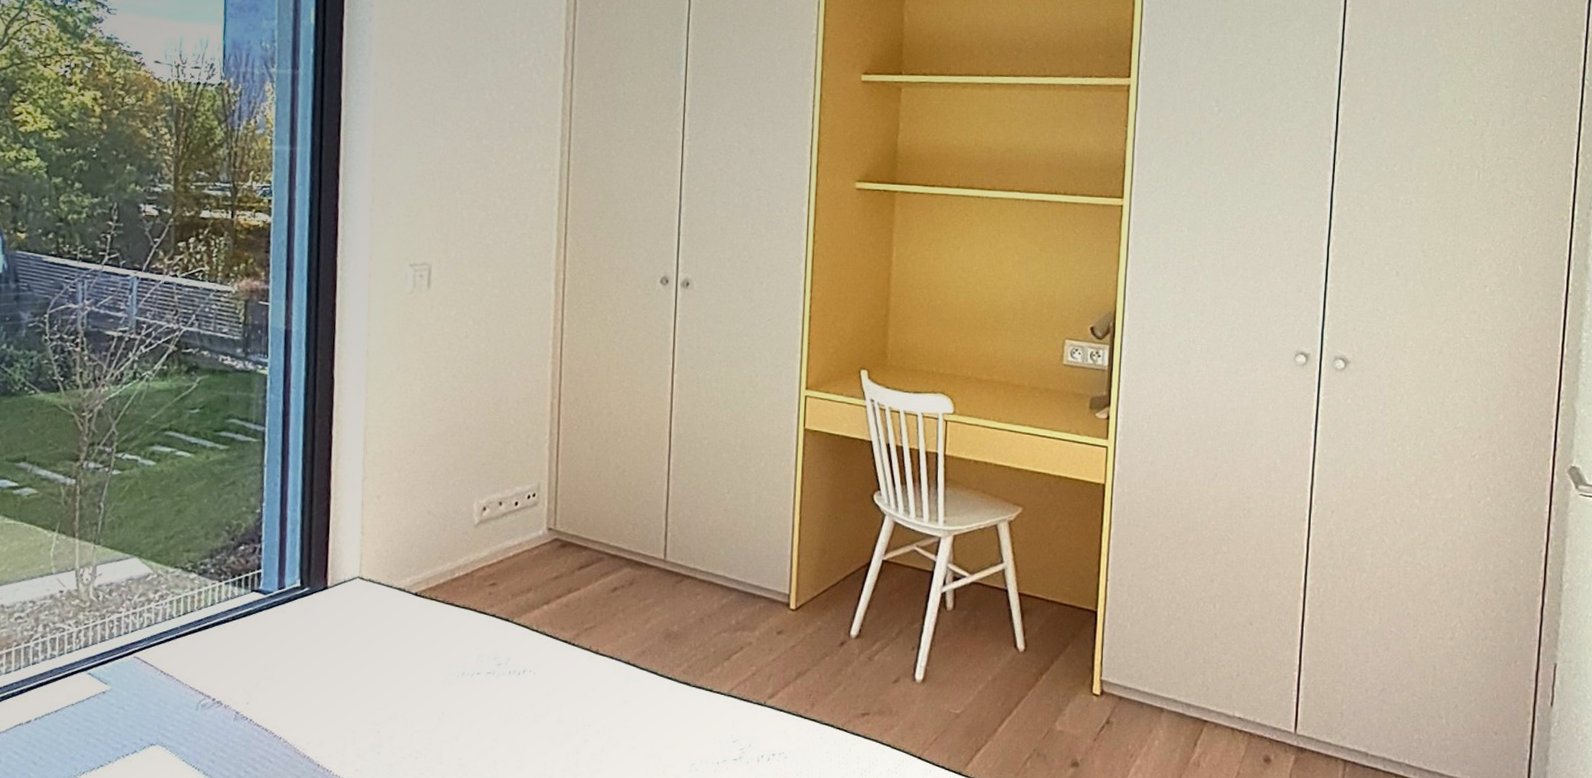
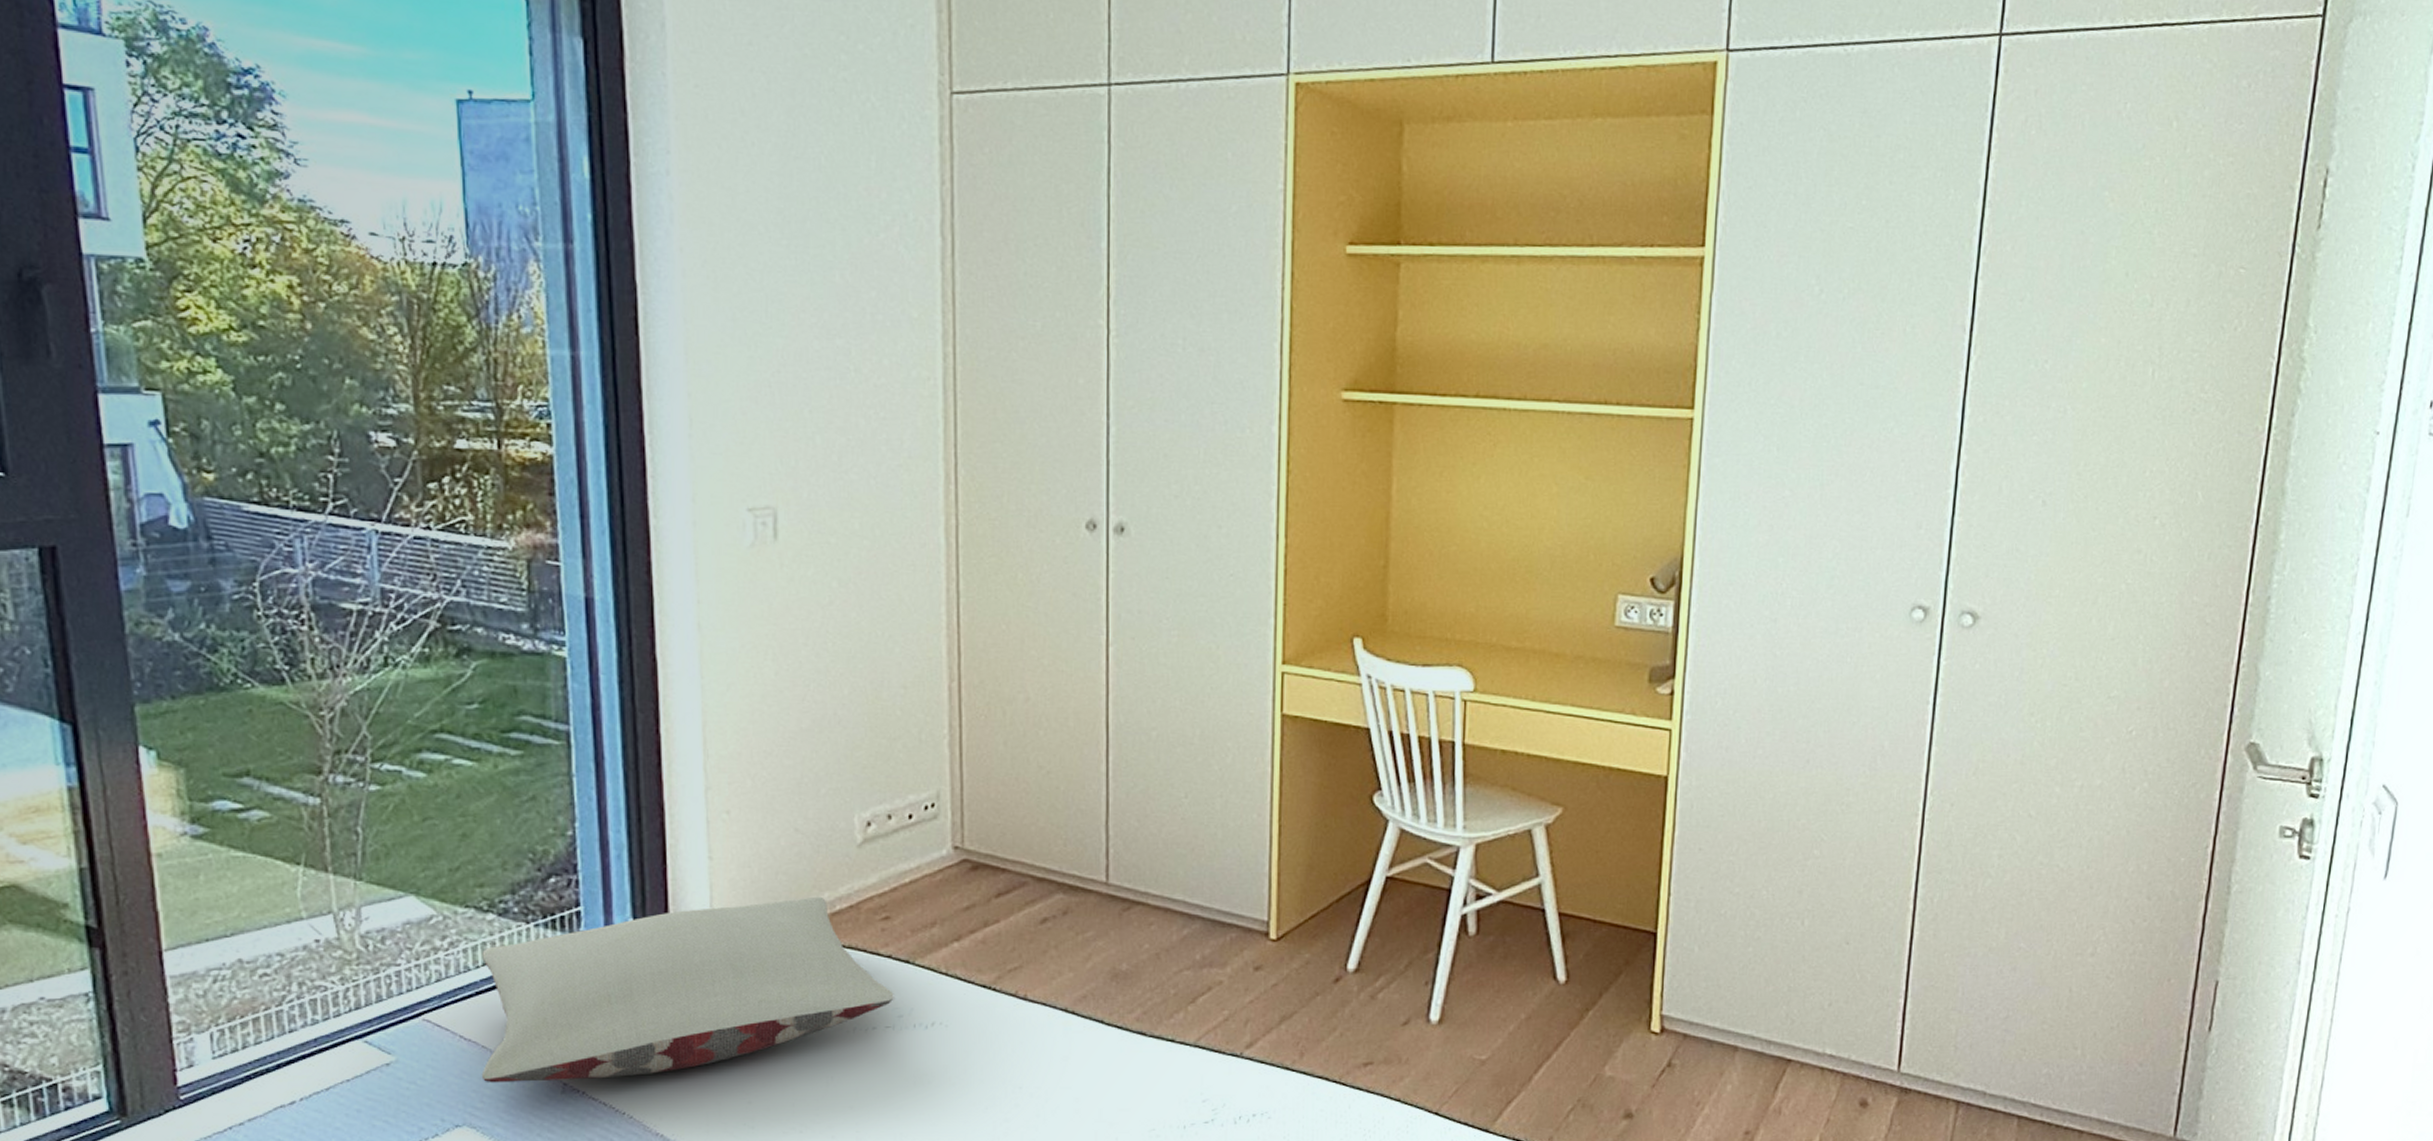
pillow: none [174,565,496,711] -> present [481,896,894,1083]

